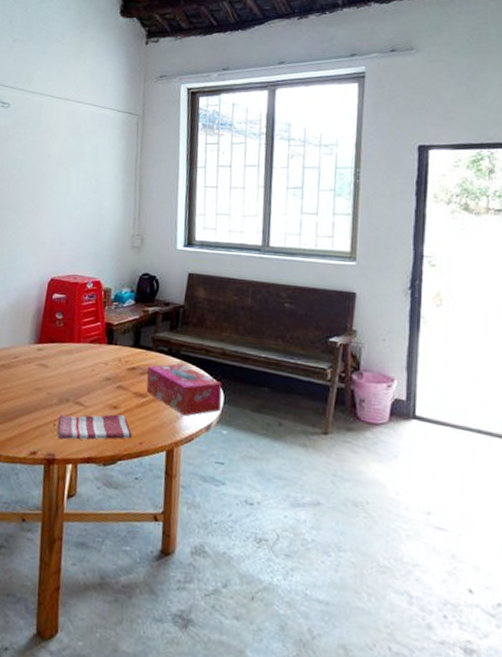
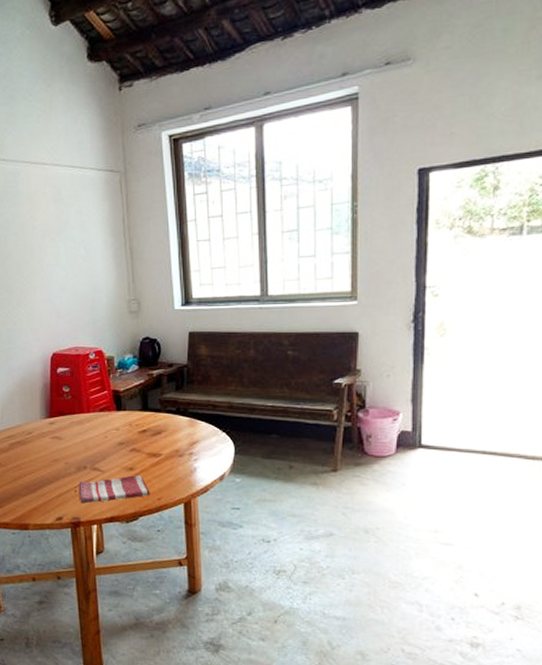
tissue box: present [146,363,222,416] -> none [157,422,232,470]

